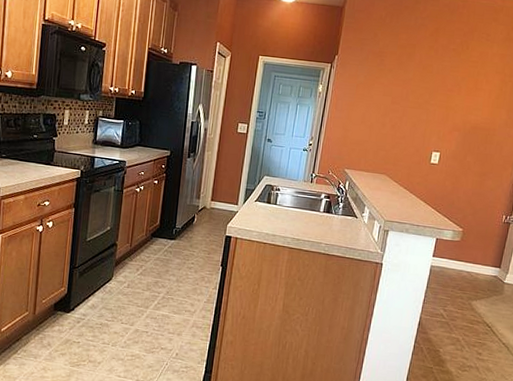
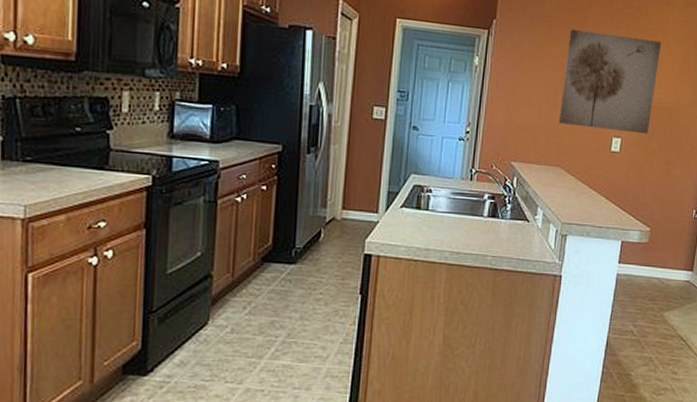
wall art: none [386,62,481,150] -> present [558,29,662,134]

